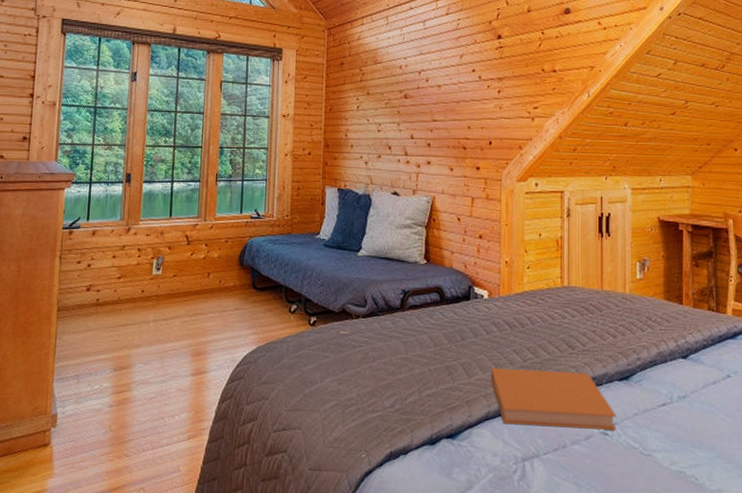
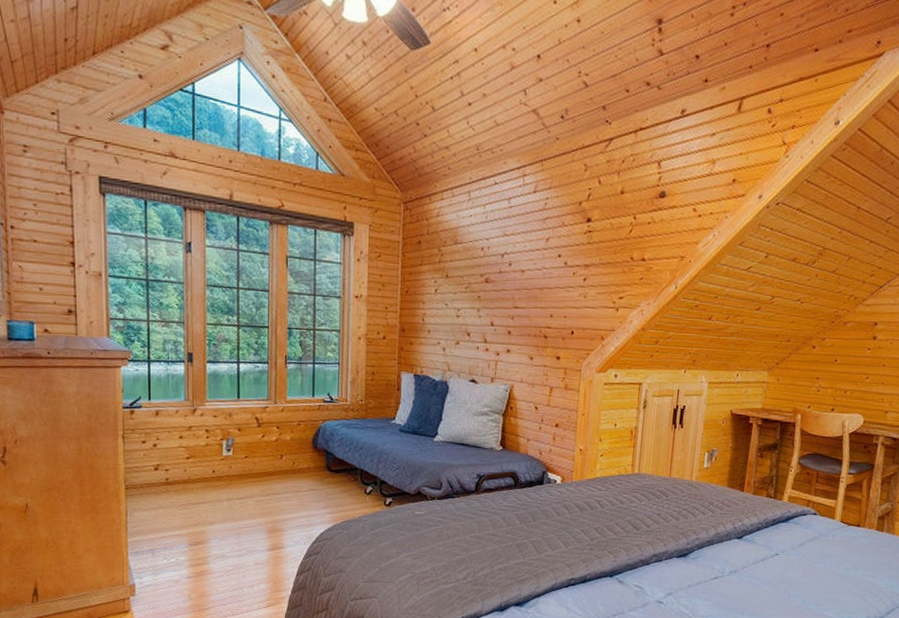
book: present [491,367,617,430] -> none [559,545,672,599]

